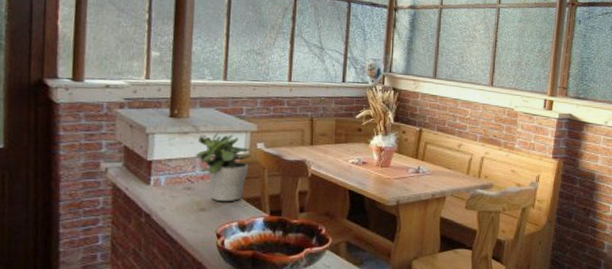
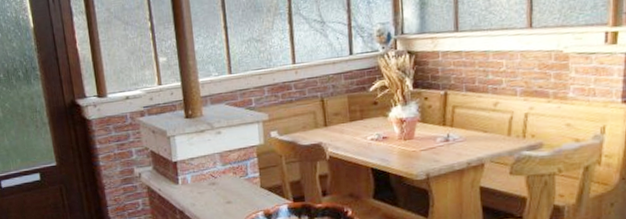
potted plant: present [195,133,251,201] -> none [214,127,266,193]

